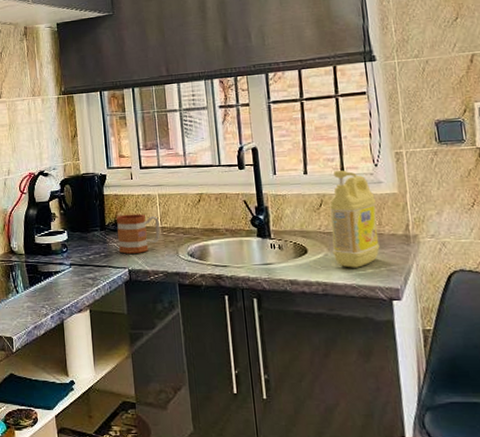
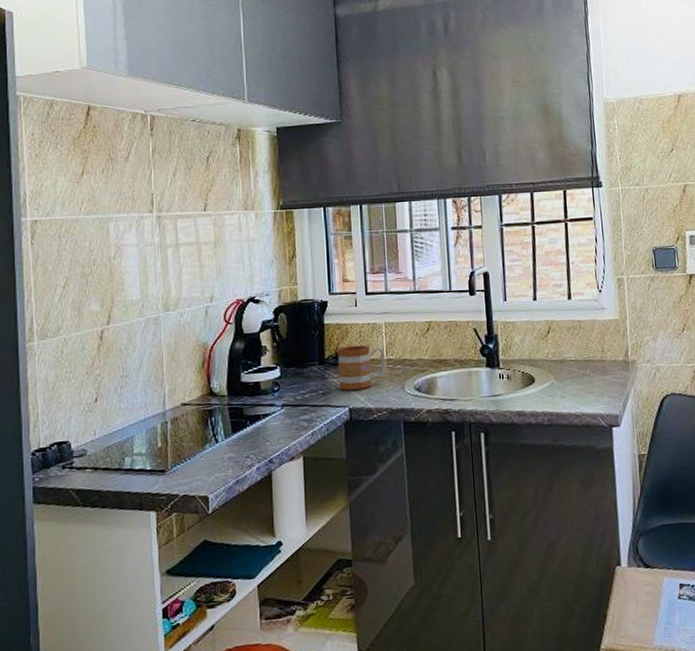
detergent: present [328,170,380,268] -> none [556,296,602,396]

